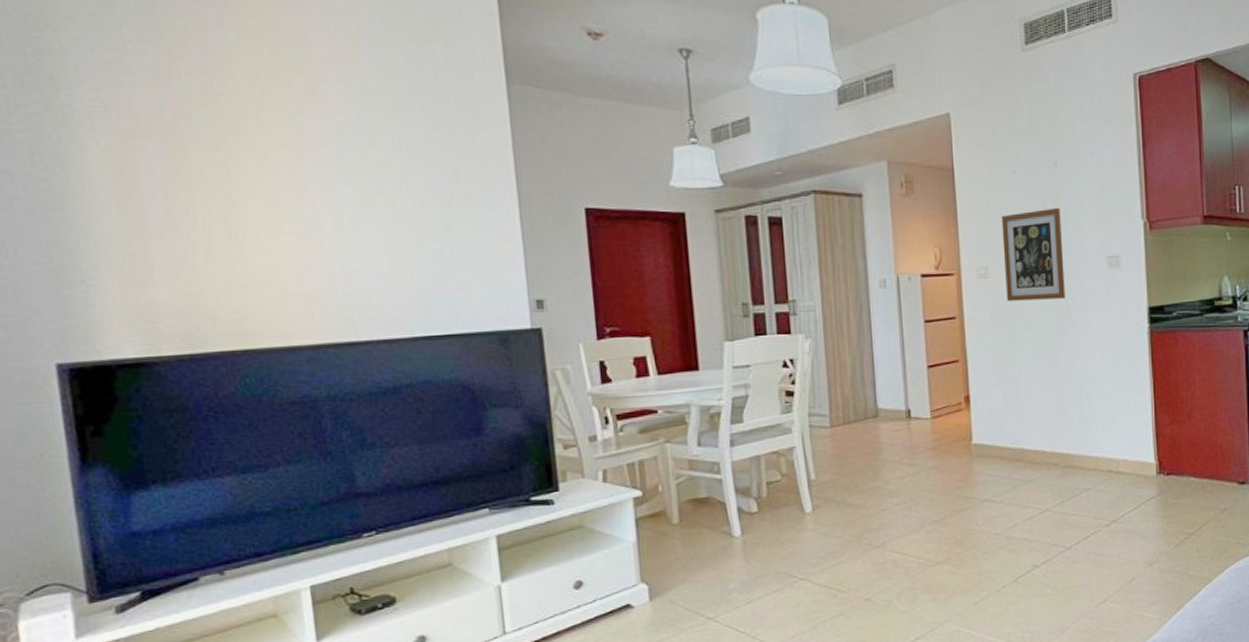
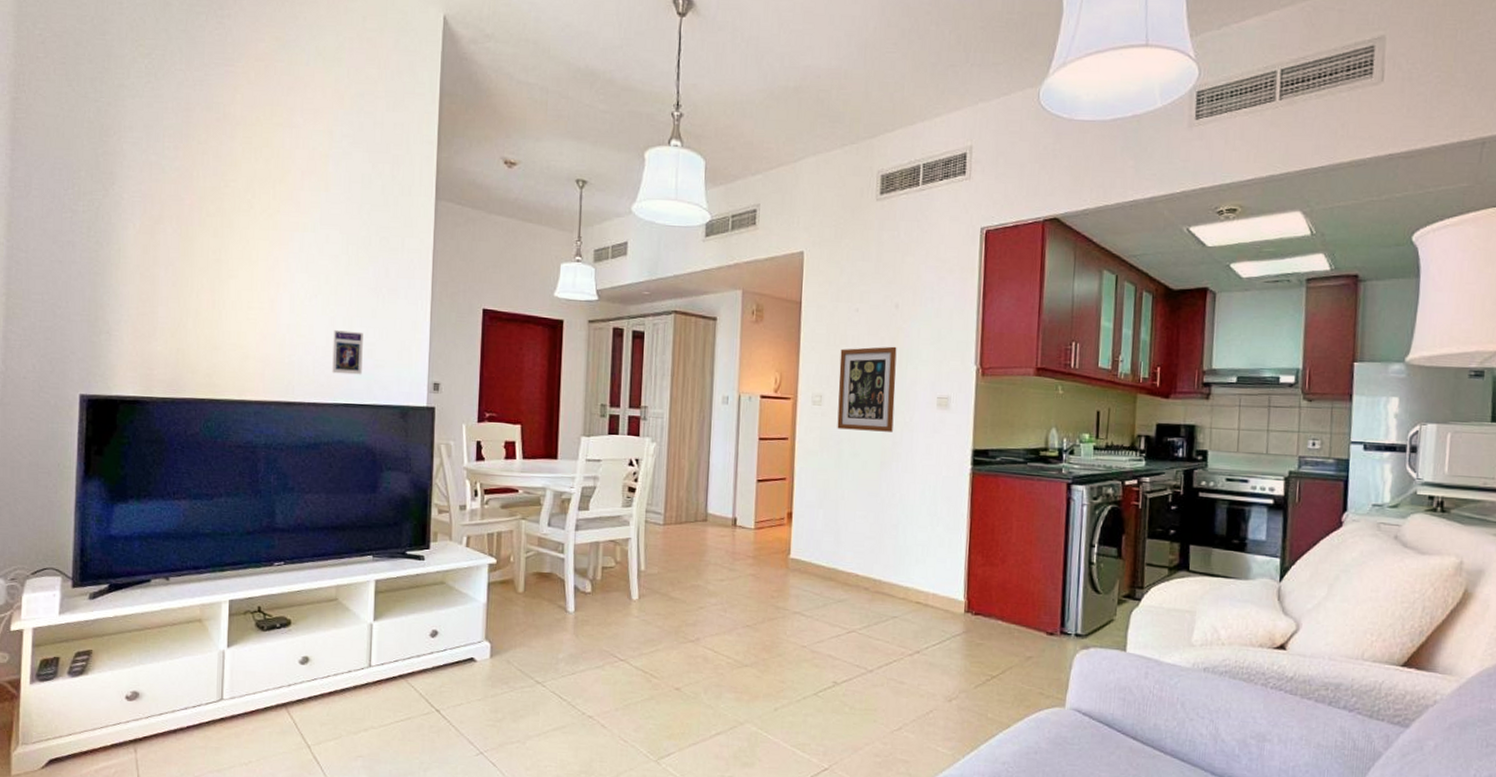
trading card: none [397,249,443,302] -> present [332,330,363,375]

